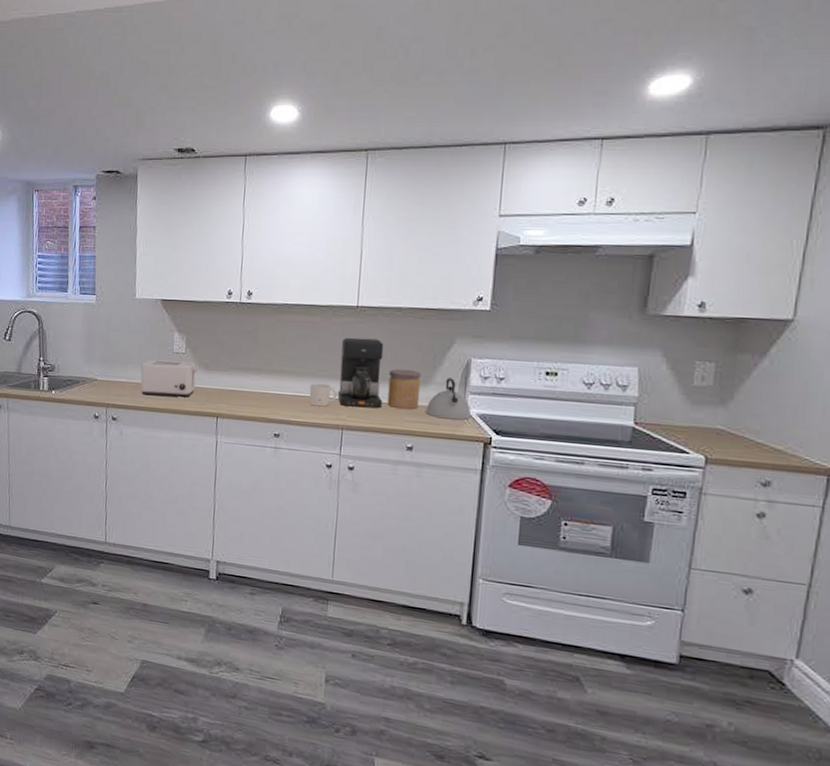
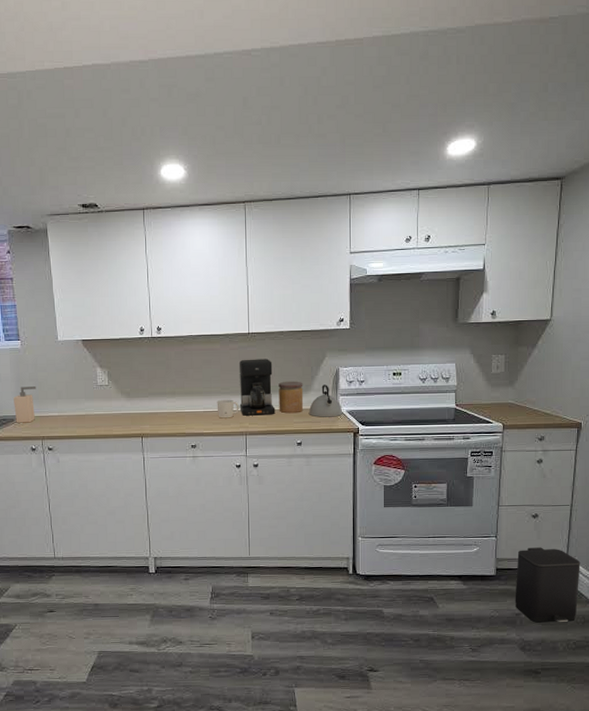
soap dispenser: none [81,346,107,387] -> present [14,386,36,423]
toaster: present [140,359,197,398] -> none [70,391,120,425]
pedal bin: none [705,634,820,754] -> present [515,547,581,623]

